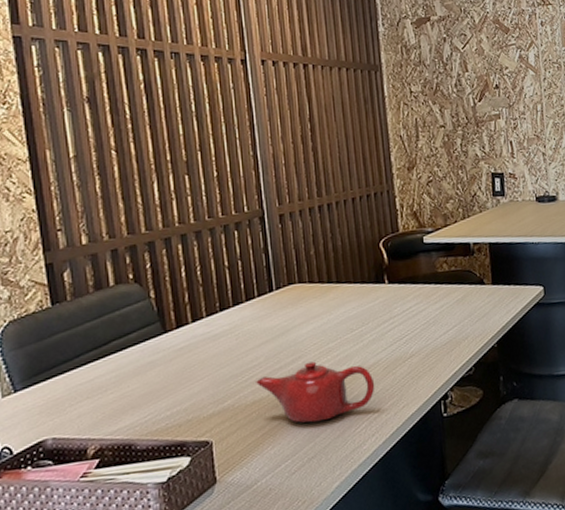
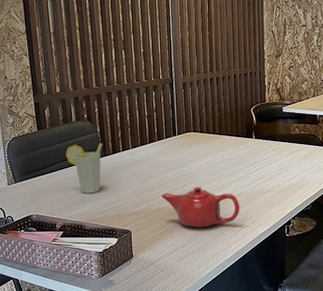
cup: none [100,314,160,394] -> present [65,143,102,194]

